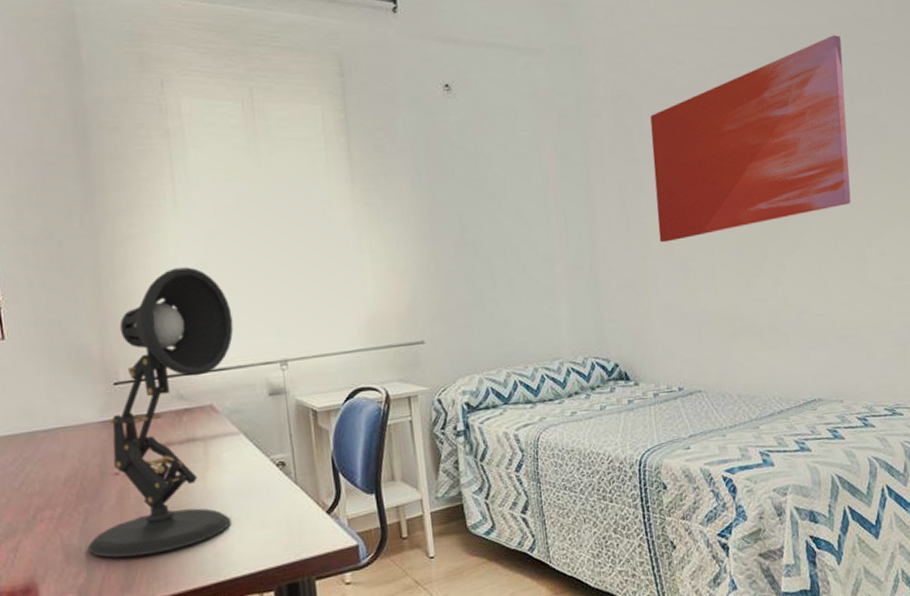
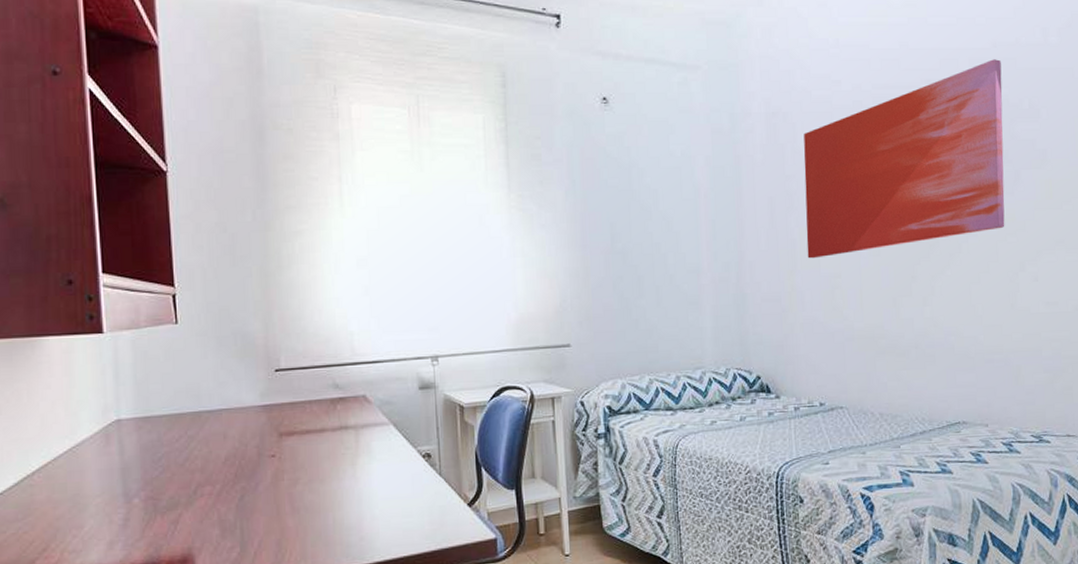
desk lamp: present [87,267,234,558] -> none [242,263,389,536]

